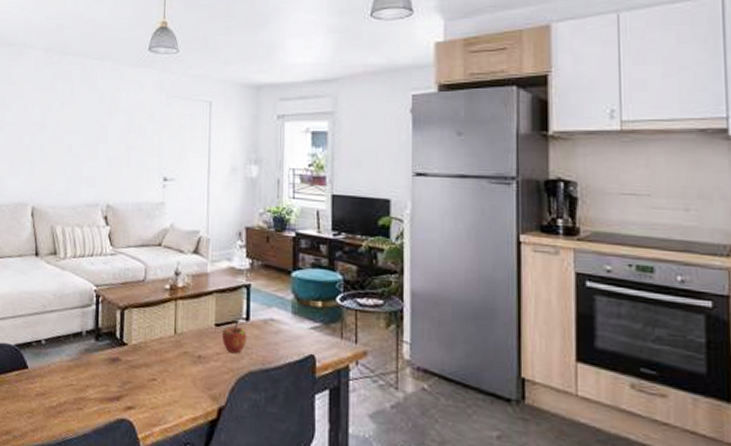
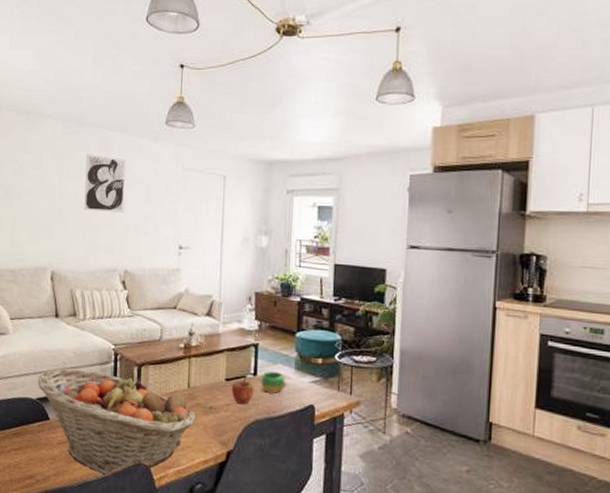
fruit basket: none [16,311,184,433] -> present [37,368,196,476]
wall art: none [66,84,108,143] -> present [84,154,126,212]
mug: none [254,316,282,341] -> present [261,371,286,394]

